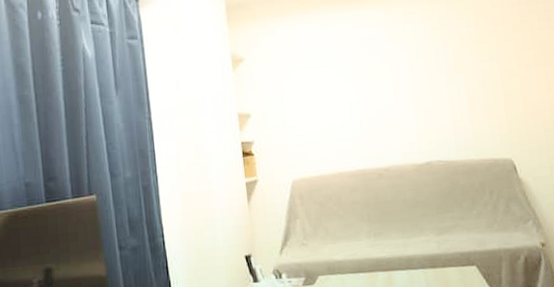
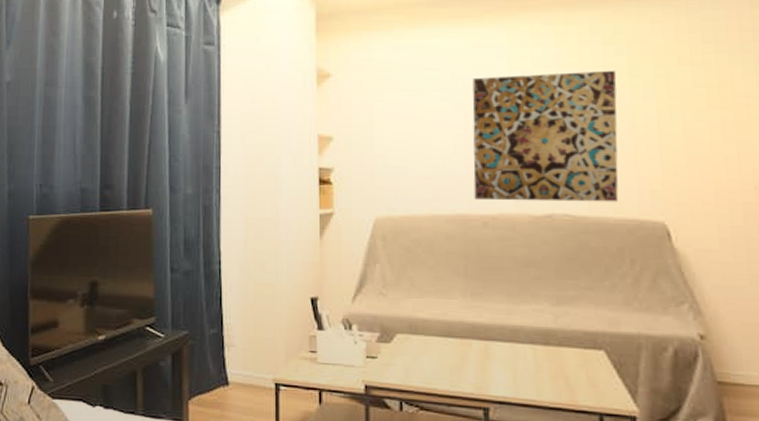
wall art: none [360,39,478,157] -> present [472,70,619,202]

